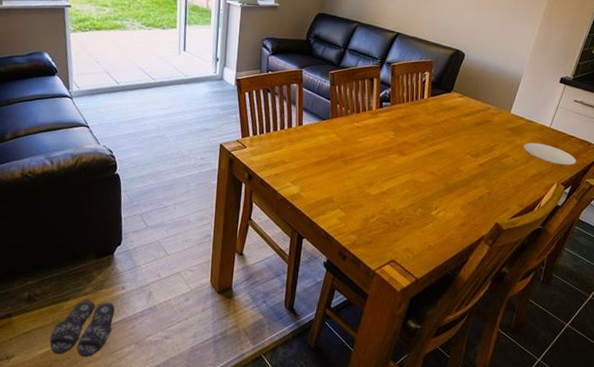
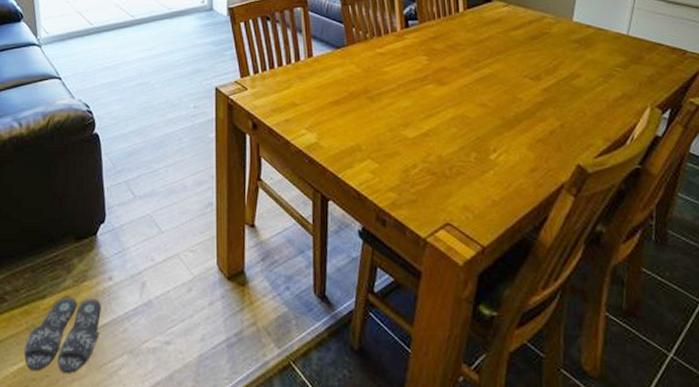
plate: present [524,142,576,166] -> none [597,56,671,82]

